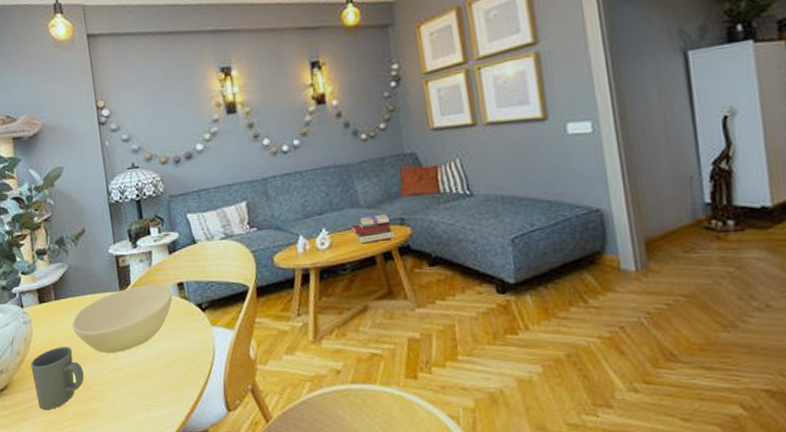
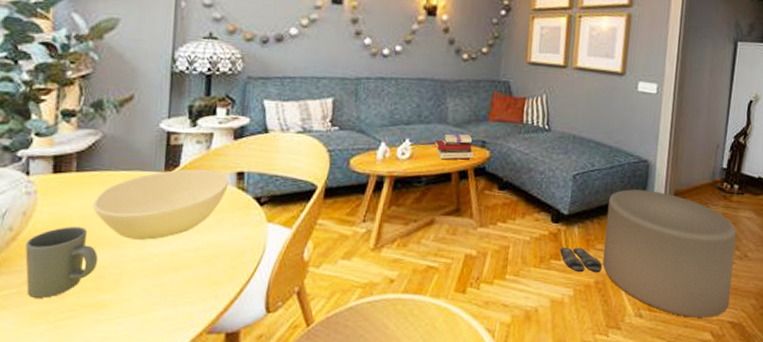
slippers: none [514,318,571,345] -> present [560,247,602,272]
pouf: none [560,243,759,388] -> present [602,189,737,318]

